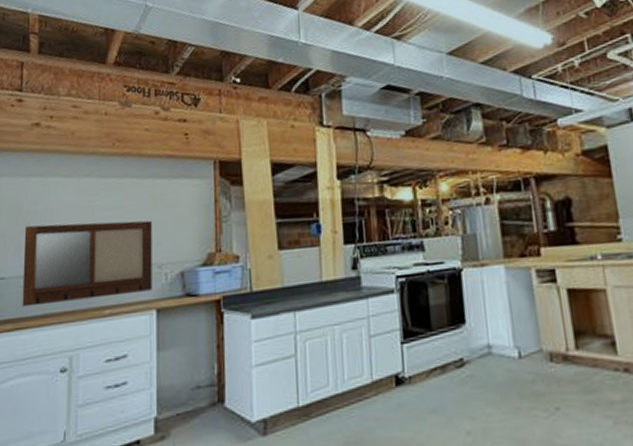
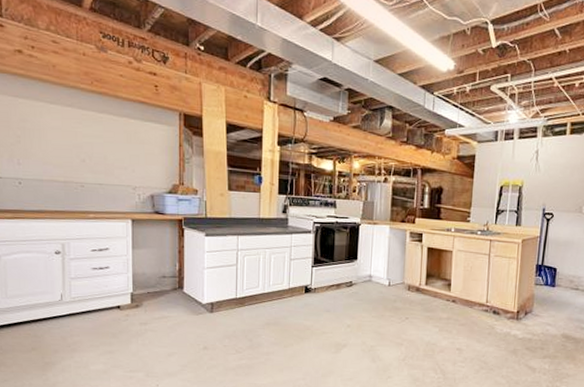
writing board: present [22,220,152,307] -> none [15,138,128,205]

